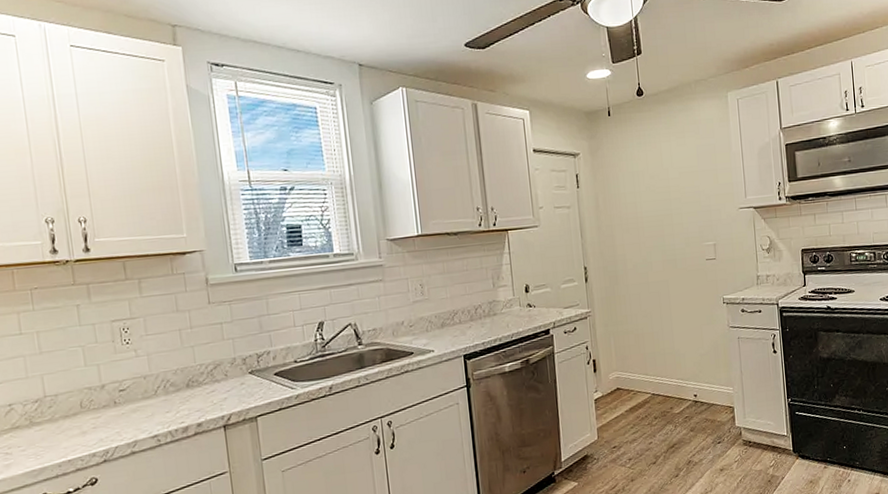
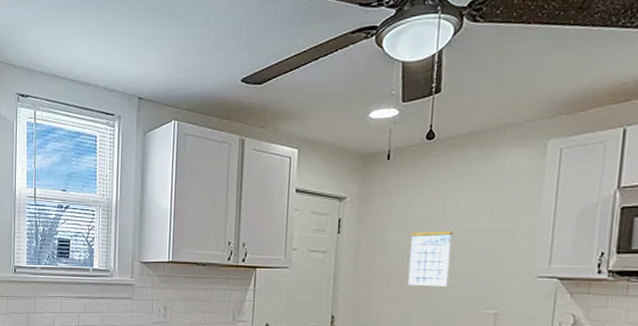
calendar: none [639,168,675,229] -> present [407,220,452,286]

